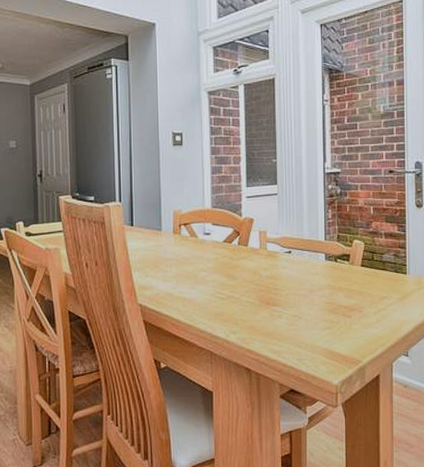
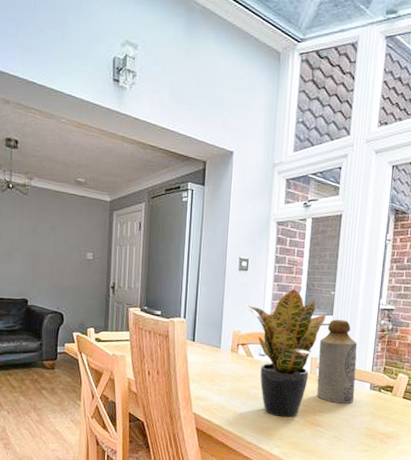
potted plant: none [182,159,270,300] -> present [244,288,326,418]
bottle: none [266,188,310,278] -> present [316,319,358,404]

